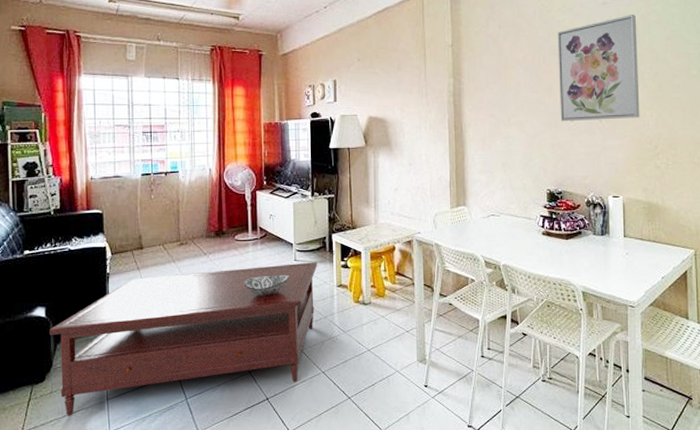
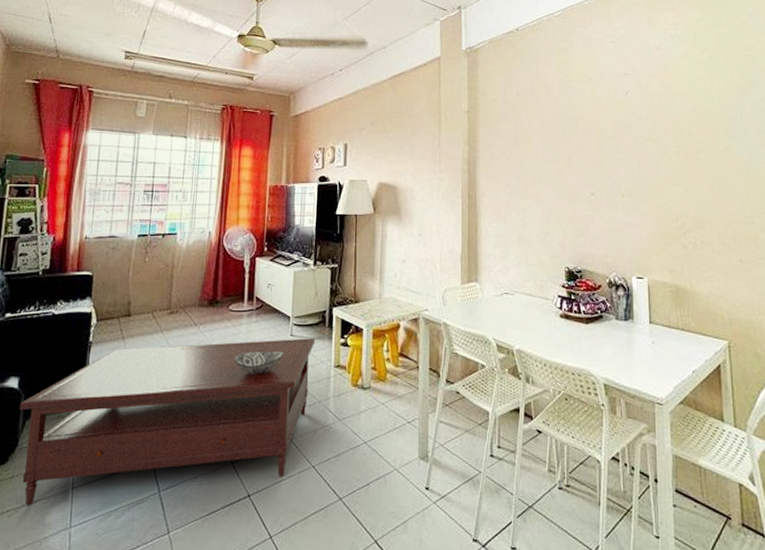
wall art: present [557,15,640,122] -> none [577,86,665,195]

